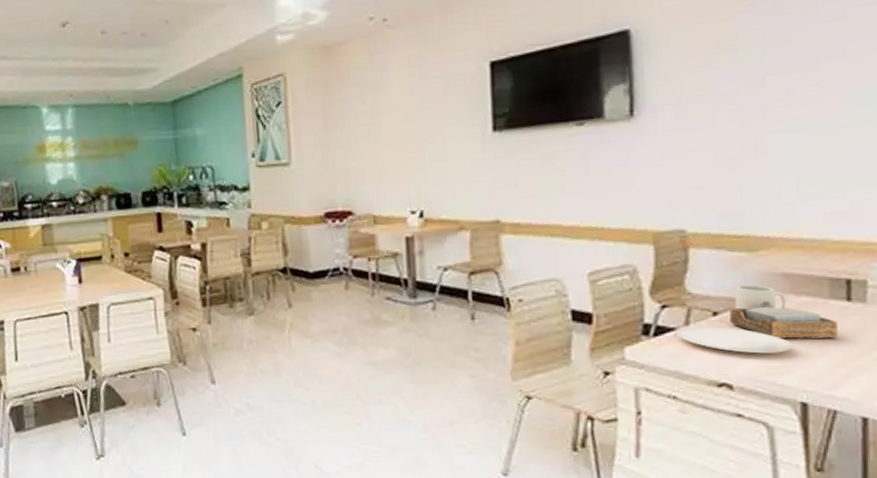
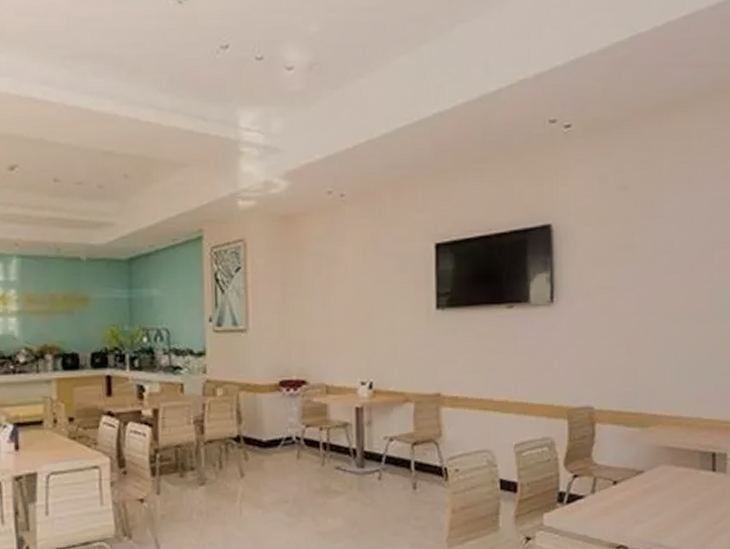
plate: present [677,326,793,354] -> none [585,494,673,519]
napkin holder: present [729,306,838,340] -> none [625,476,706,505]
mug: present [734,284,787,310] -> none [630,456,669,479]

